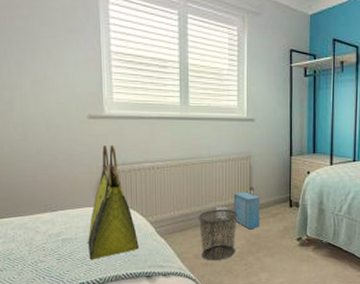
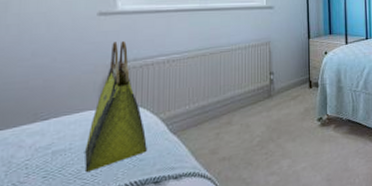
waste bin: present [198,209,238,261] -> none [215,96,257,154]
storage bin: present [215,191,260,230] -> none [234,76,280,116]

